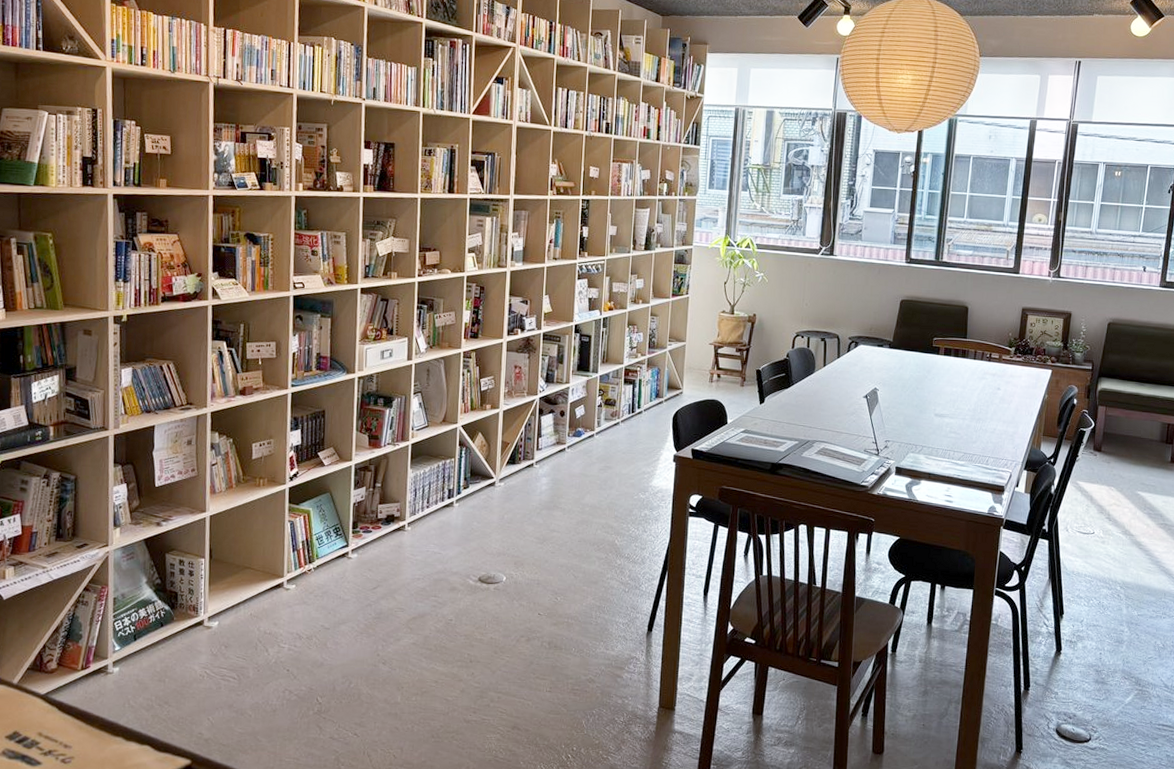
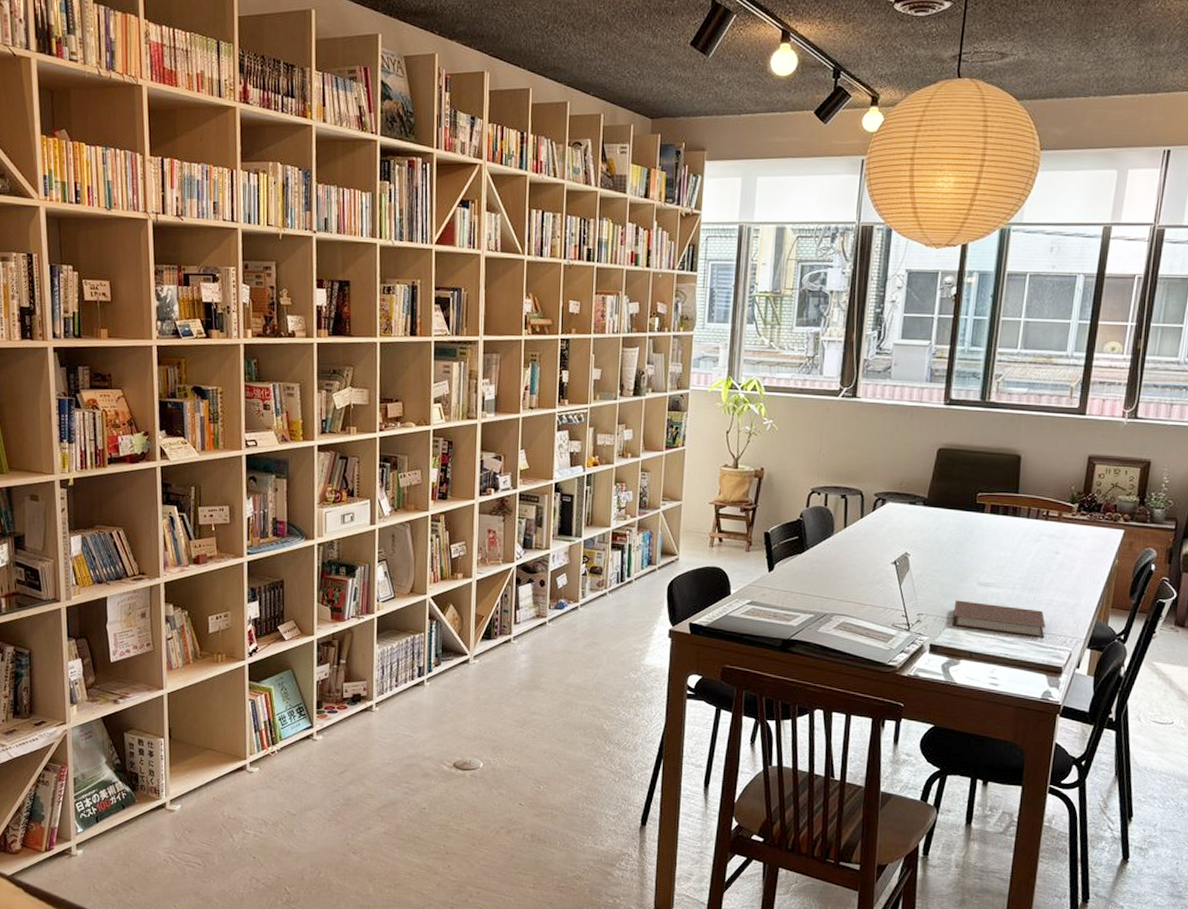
notebook: none [914,429,991,461] -> present [952,600,1046,638]

